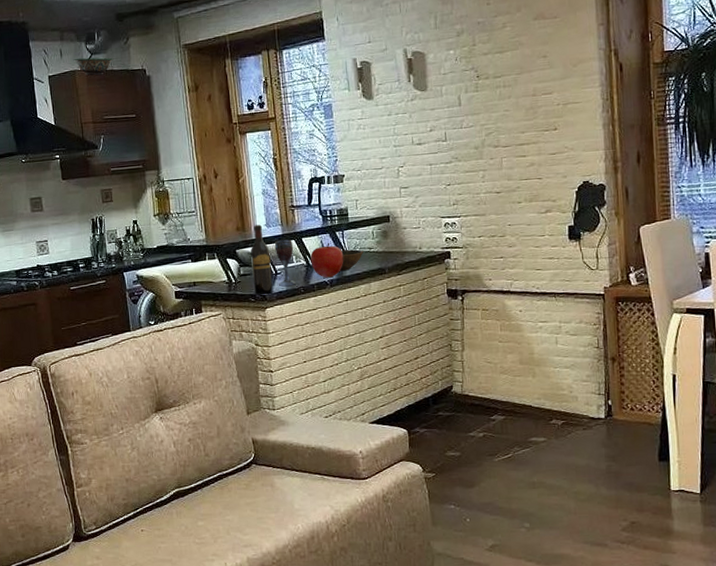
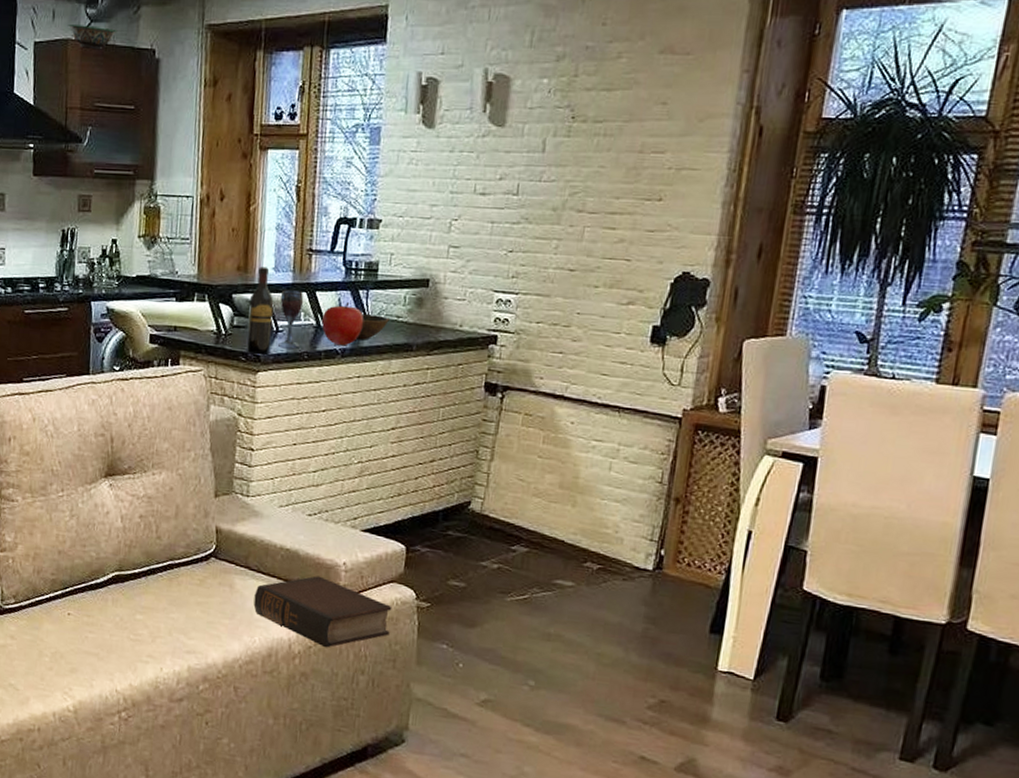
book: none [292,465,407,524] -> present [253,576,392,648]

